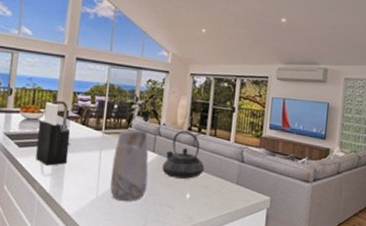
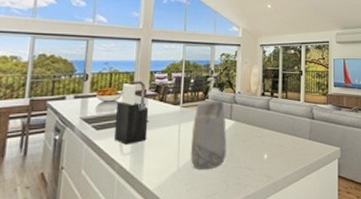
teapot: present [162,130,205,179] -> none [240,96,279,141]

